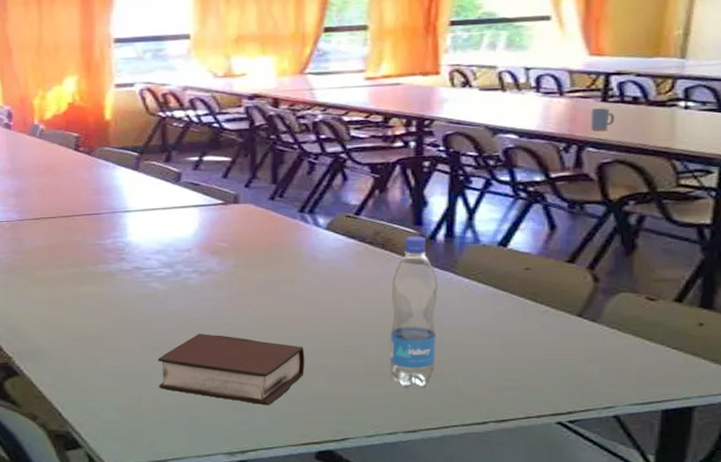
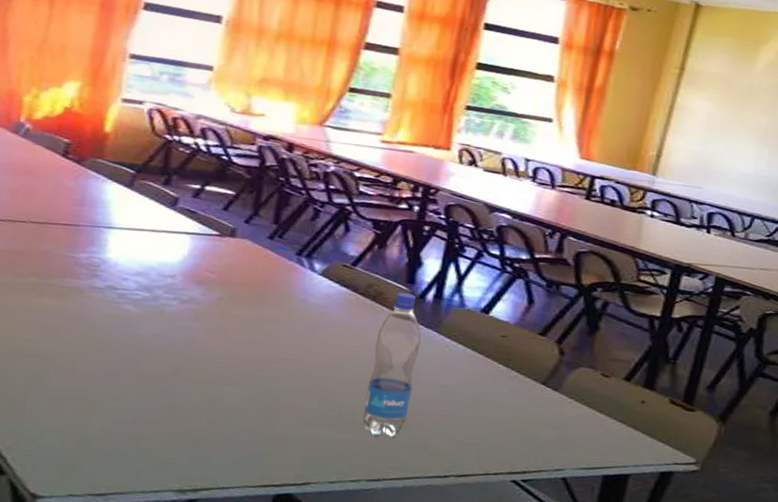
bible: present [158,334,305,406] -> none [112,363,279,444]
mug: present [591,108,615,132] -> none [574,204,595,225]

